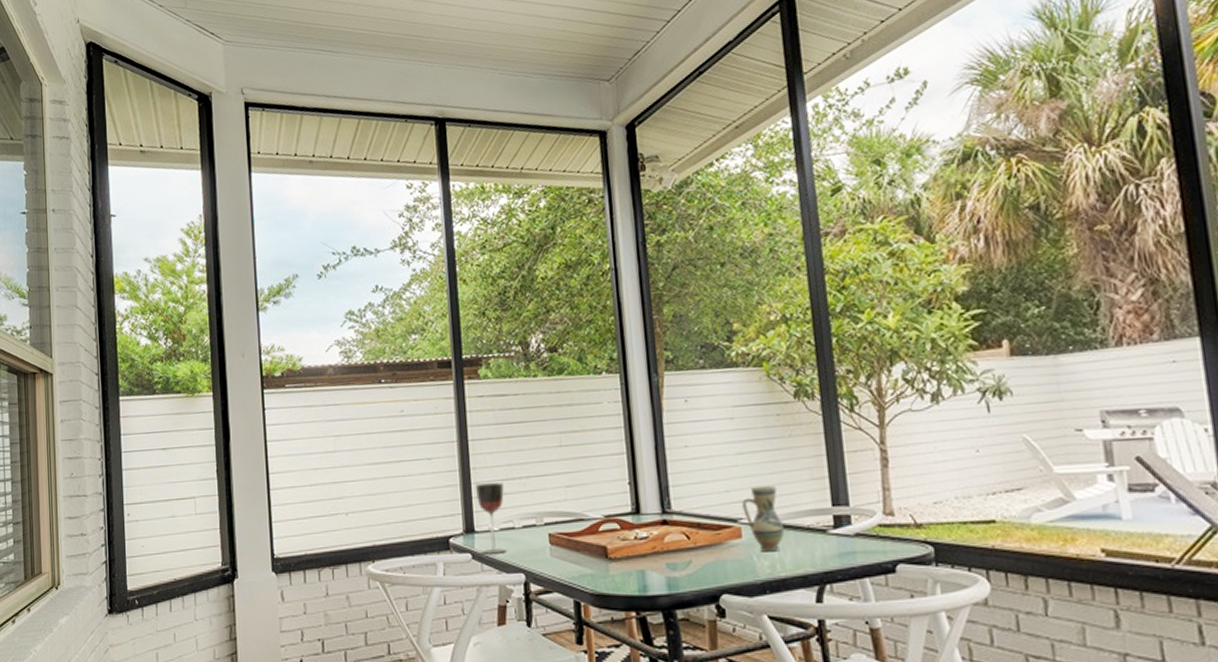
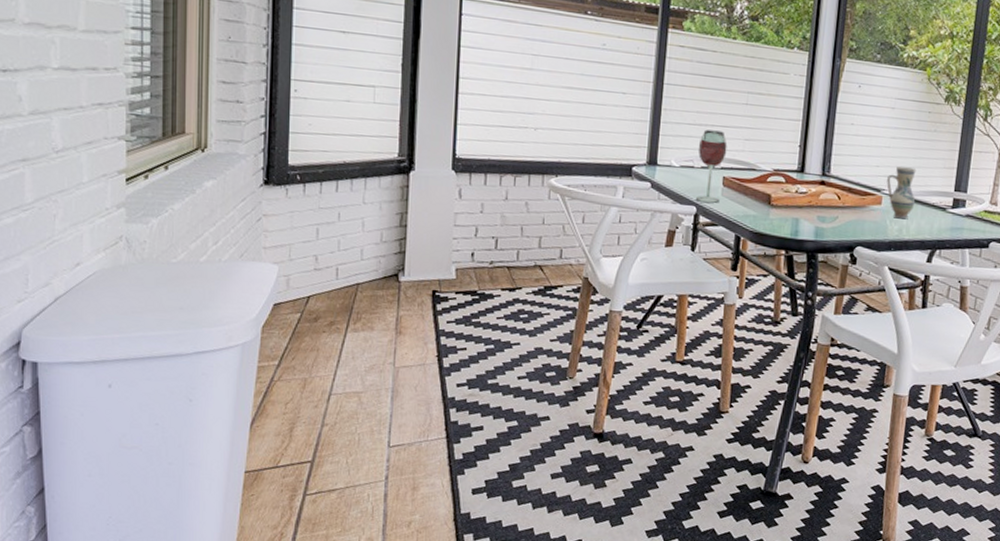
wineglass: present [476,482,507,554] -> none [660,124,690,187]
wineglass: none [515,481,550,567] -> present [696,129,727,203]

